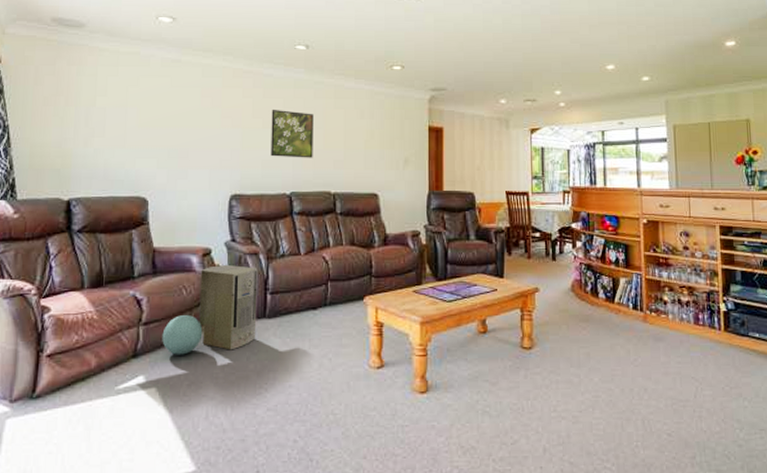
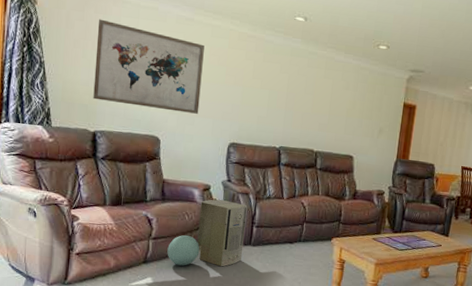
wall art: none [66,71,195,165] -> present [93,19,205,114]
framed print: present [271,109,314,158] -> none [265,72,306,120]

